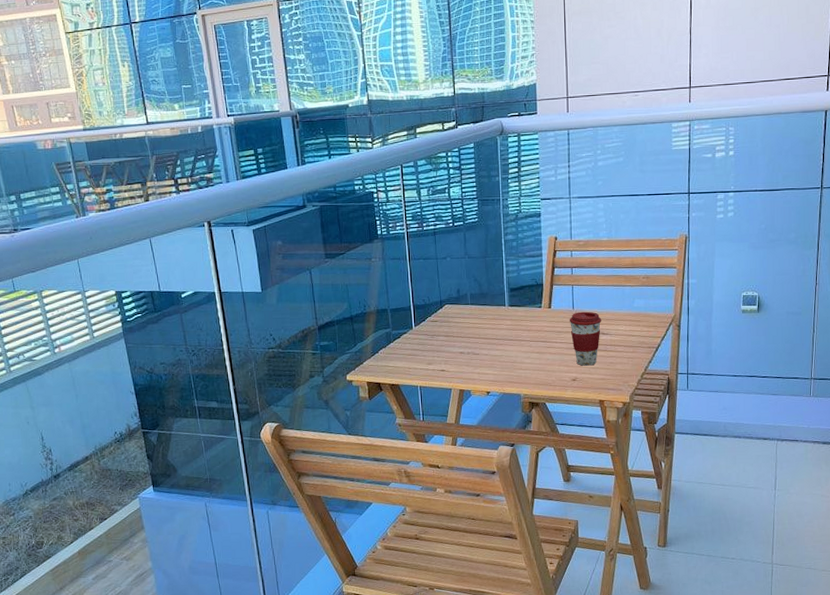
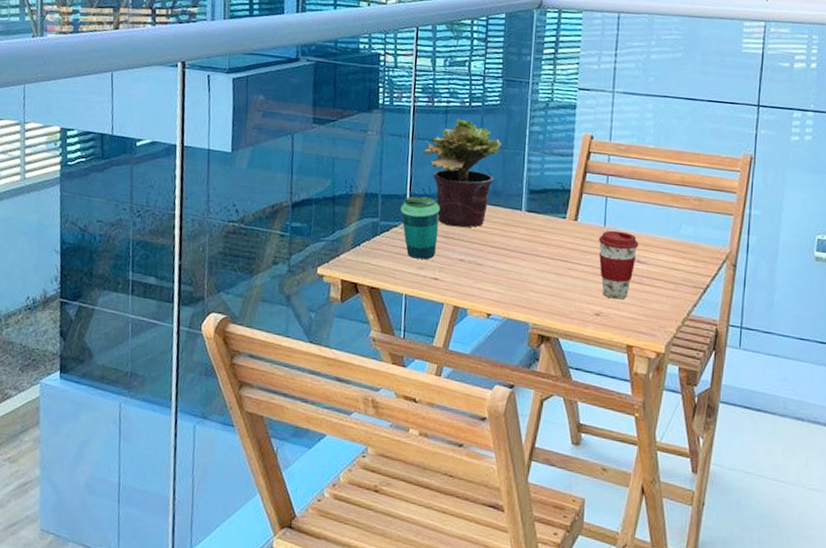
cup: none [406,306,440,357] -> present [400,196,441,260]
potted plant: none [420,237,484,327] -> present [423,119,502,228]

